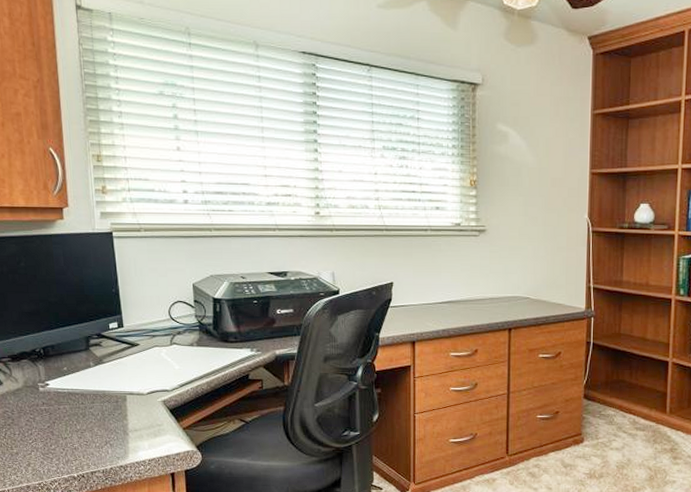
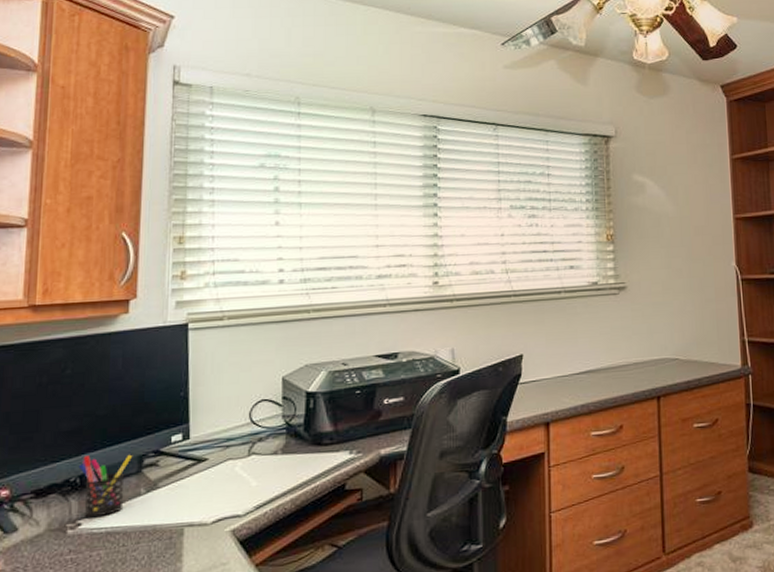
pen holder: none [40,333,80,381] -> present [78,454,132,518]

